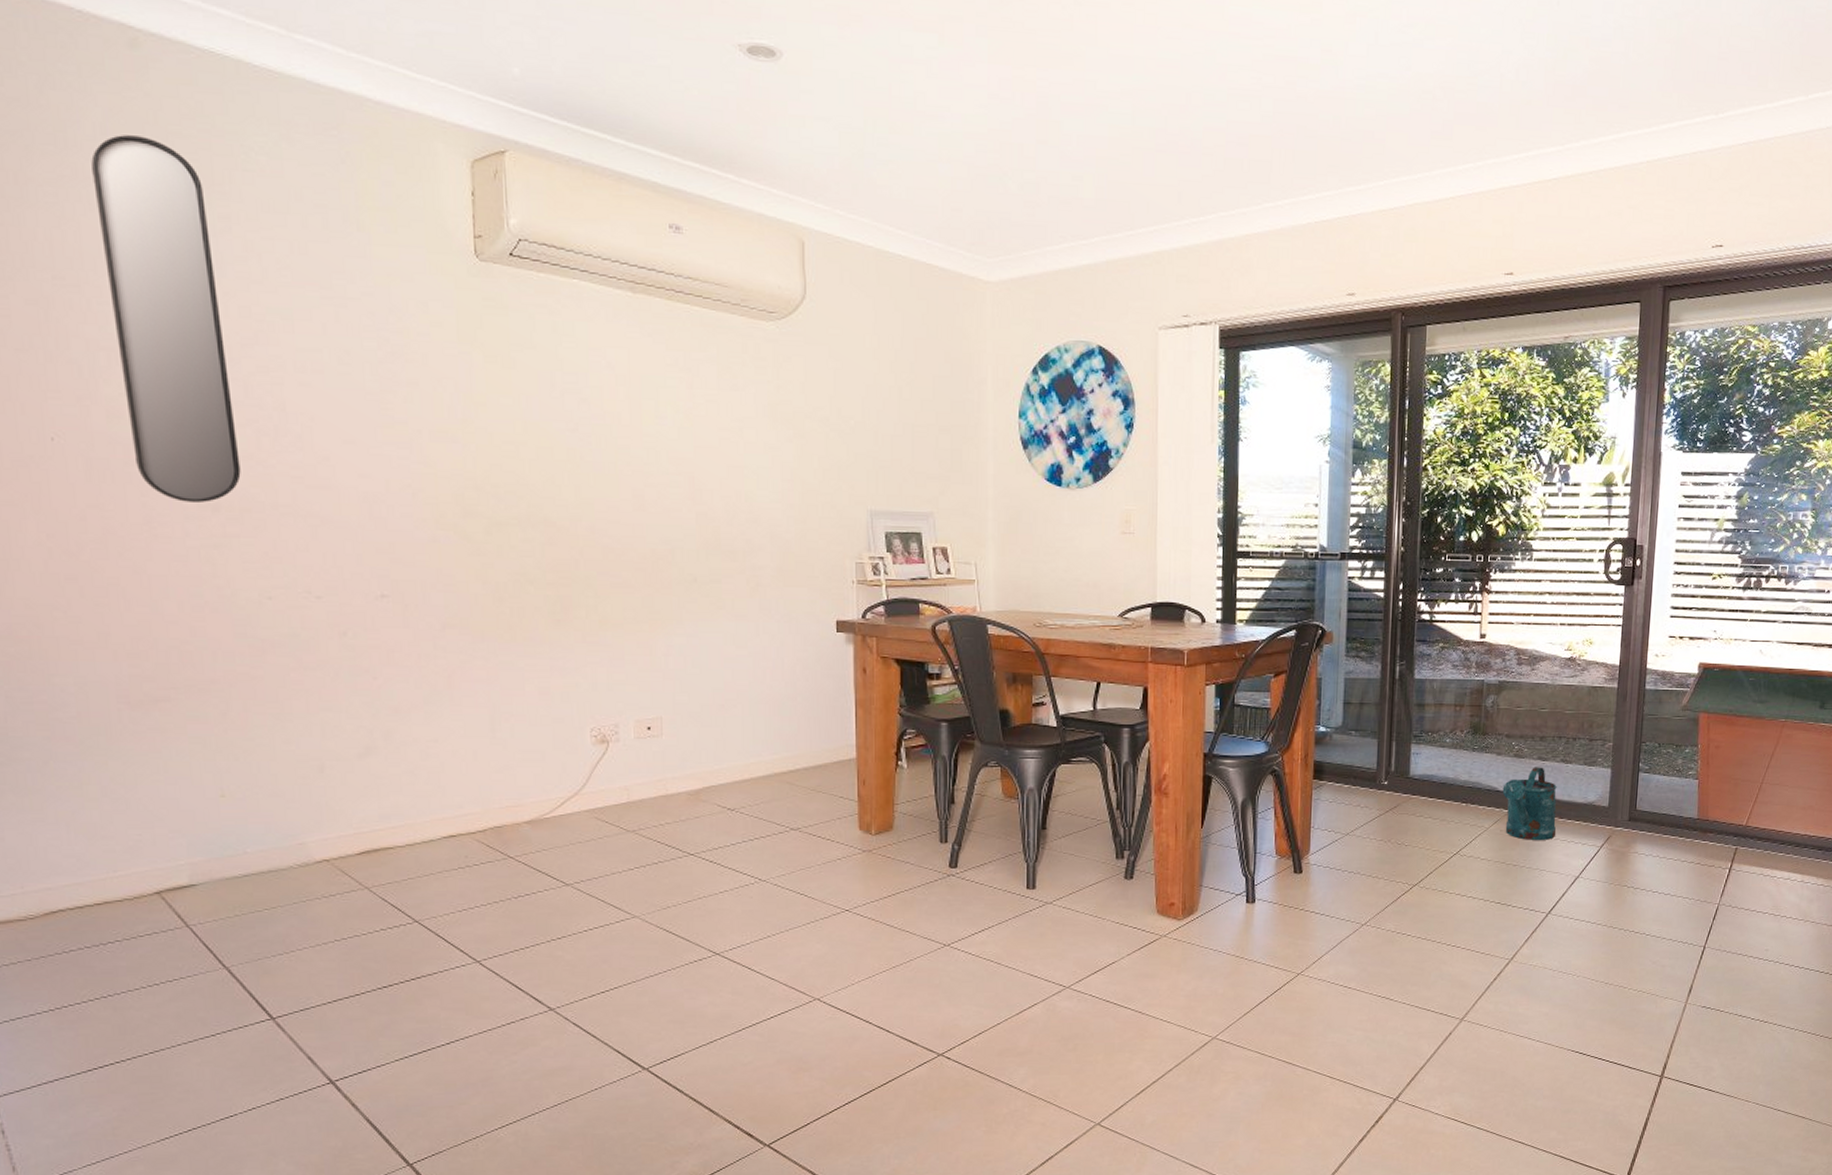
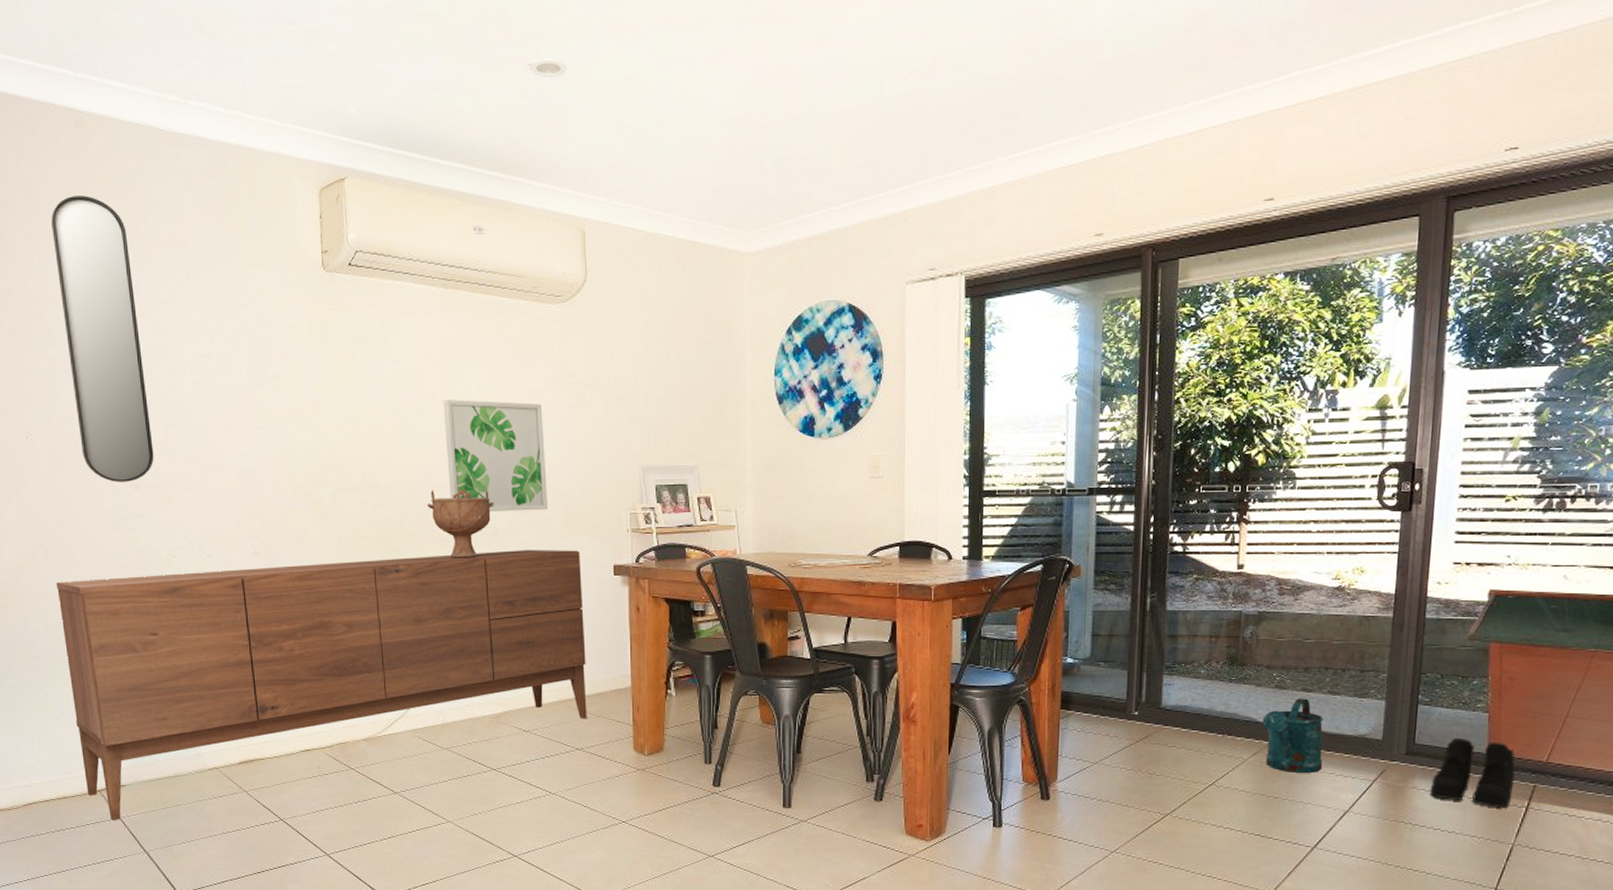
sideboard: none [96,601,804,929] -> present [57,550,587,820]
decorative bowl: none [610,527,693,609] -> present [427,488,494,558]
wall art: none [630,423,758,556] -> present [443,400,547,511]
boots: none [1649,803,1721,869] -> present [1429,737,1516,807]

